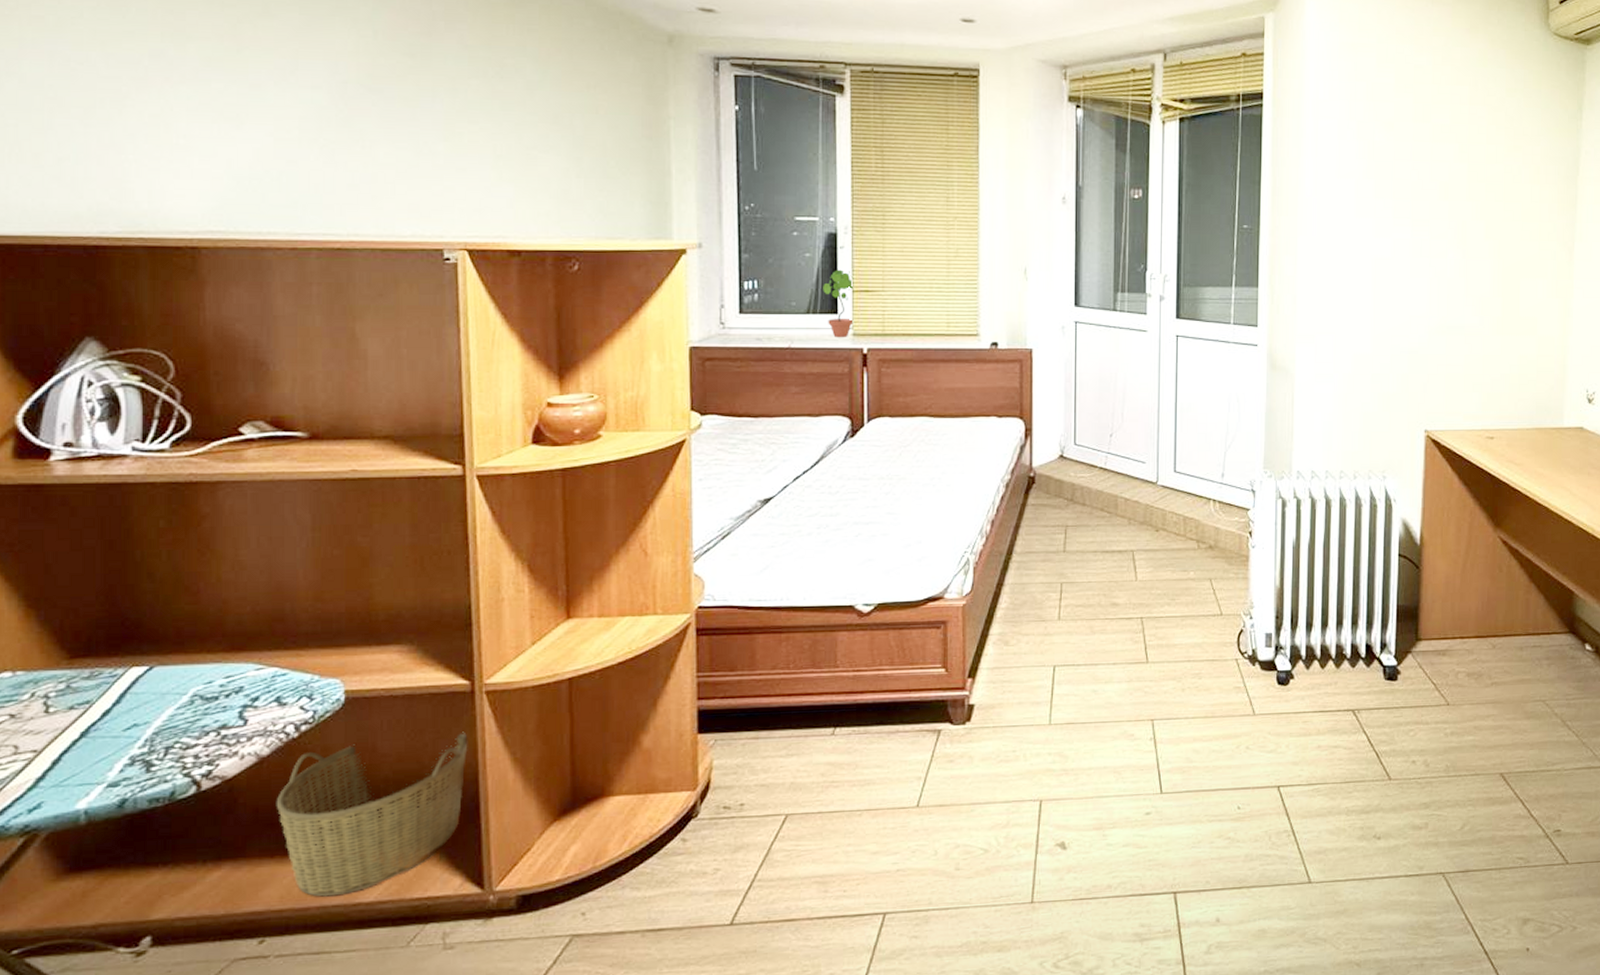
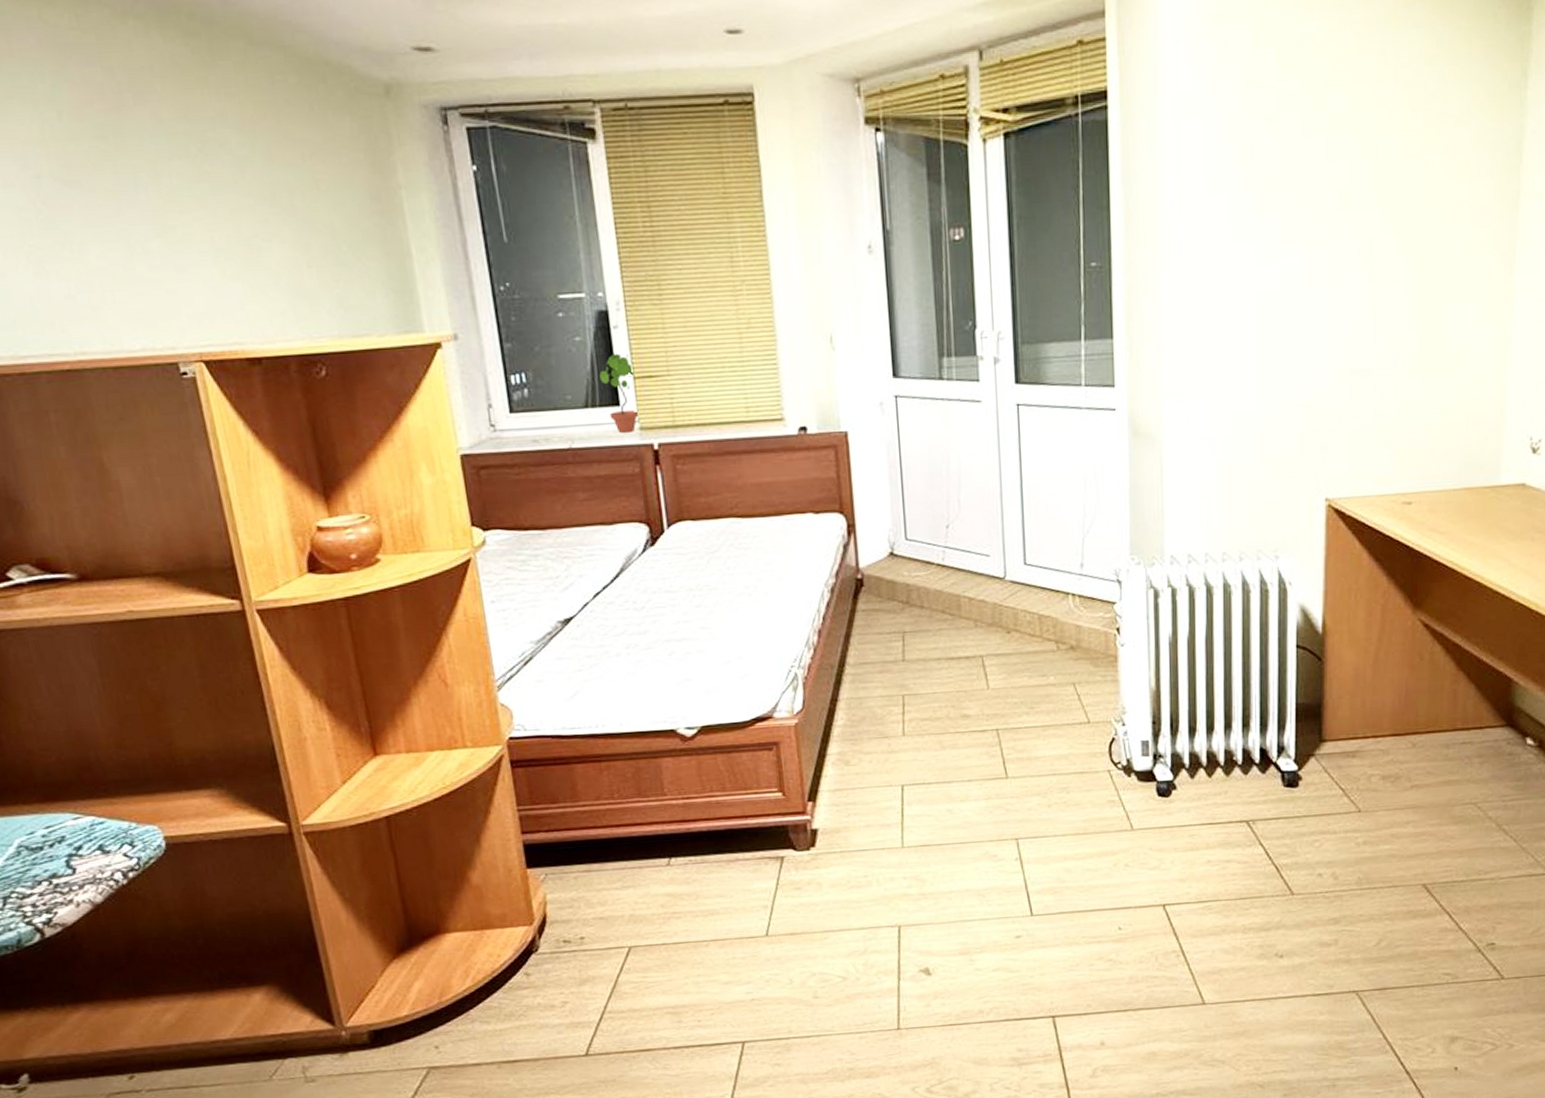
basket: present [276,731,468,897] -> none [118,873,300,1035]

